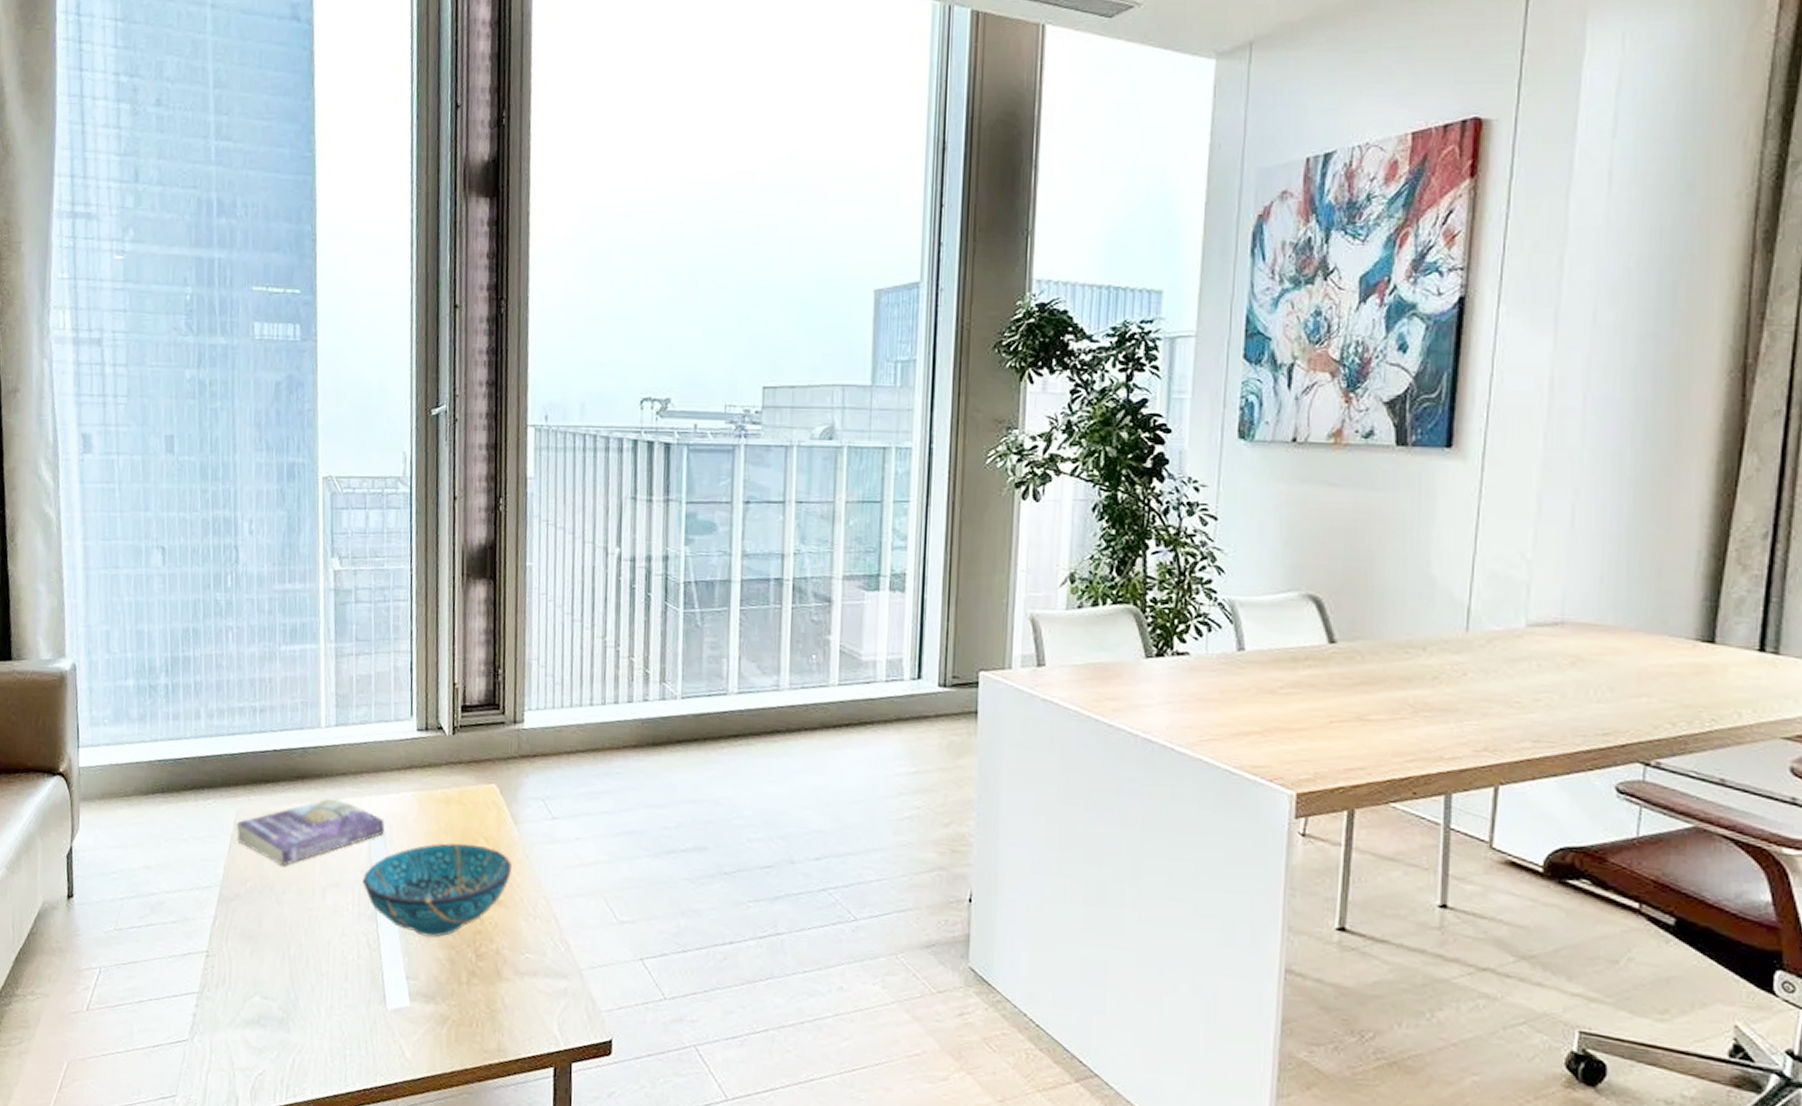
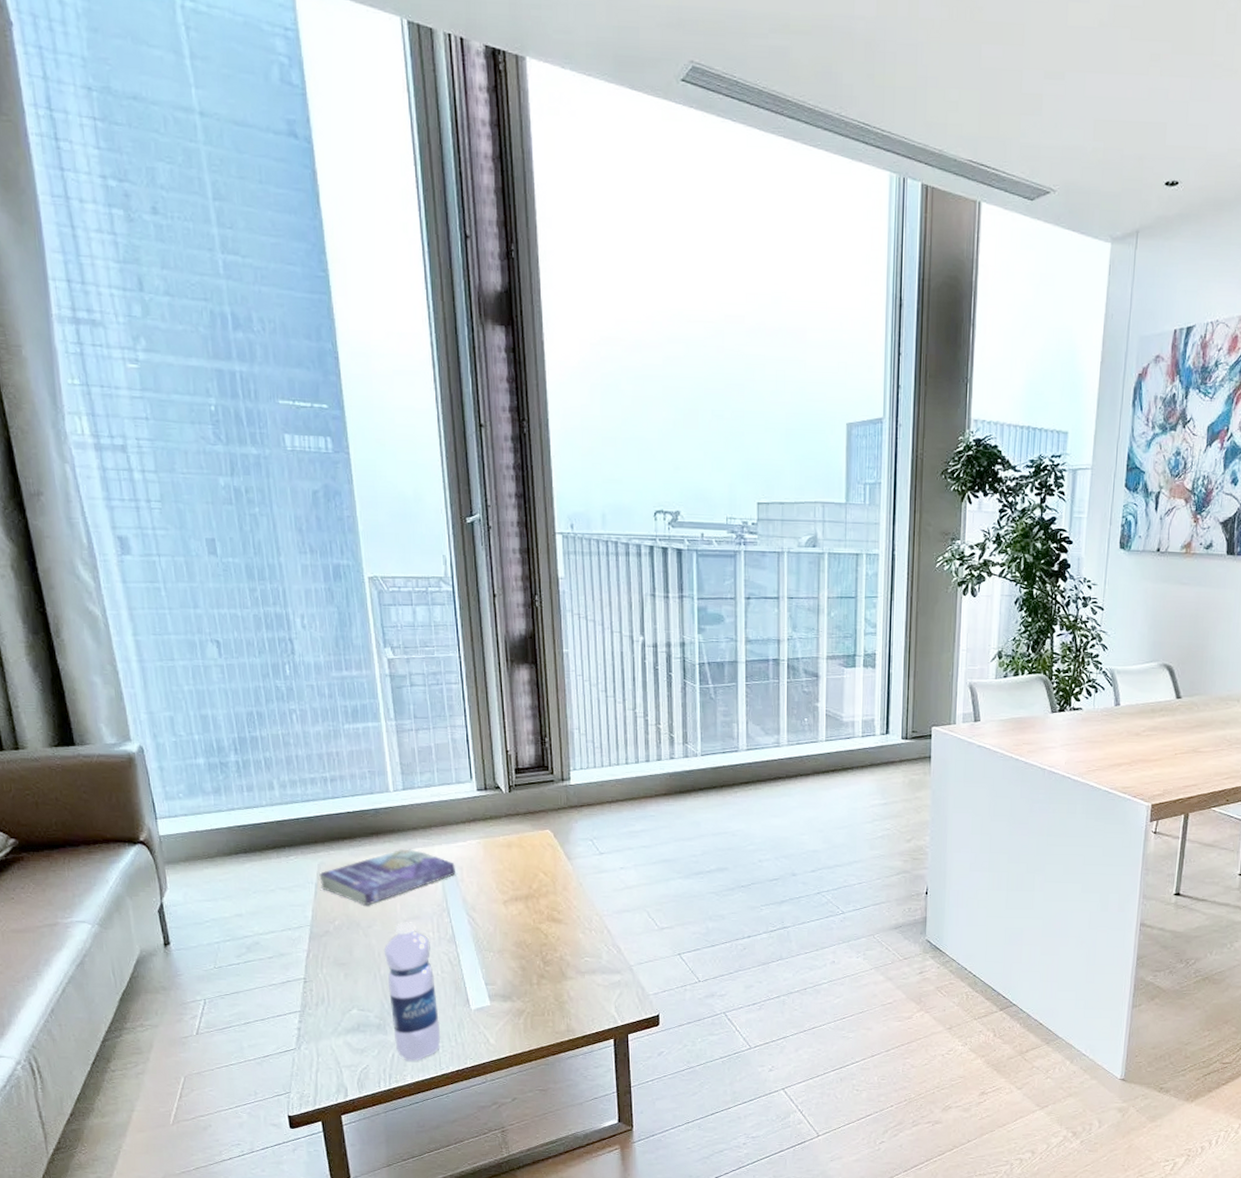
water bottle: none [296,889,351,1072] -> present [384,922,441,1062]
decorative bowl: present [362,842,512,938] -> none [440,877,568,952]

